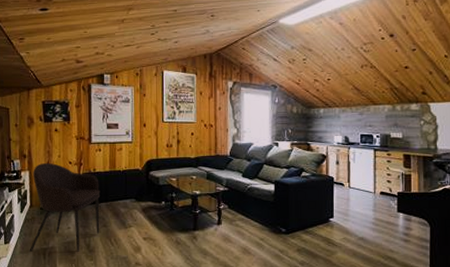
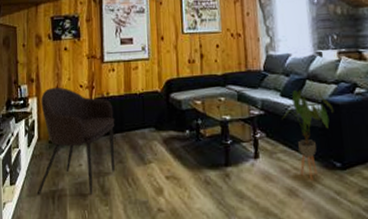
house plant: none [243,172,284,242] -> present [283,90,334,180]

